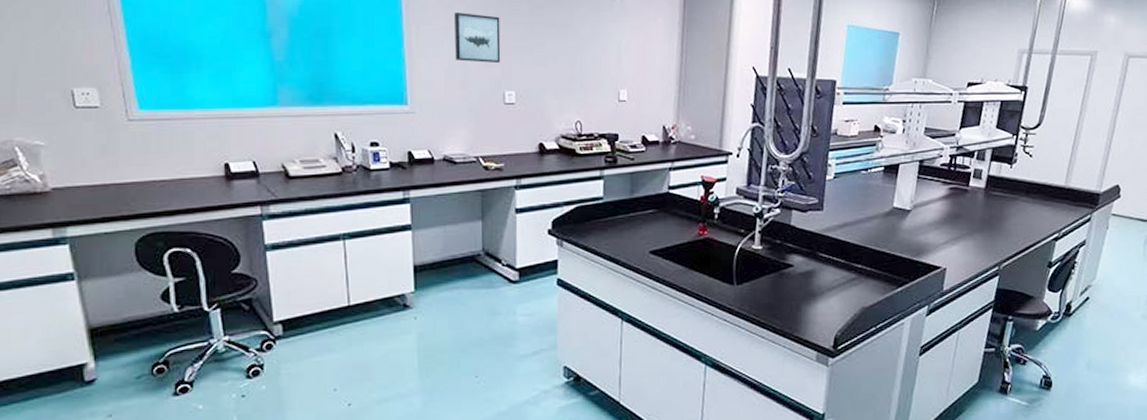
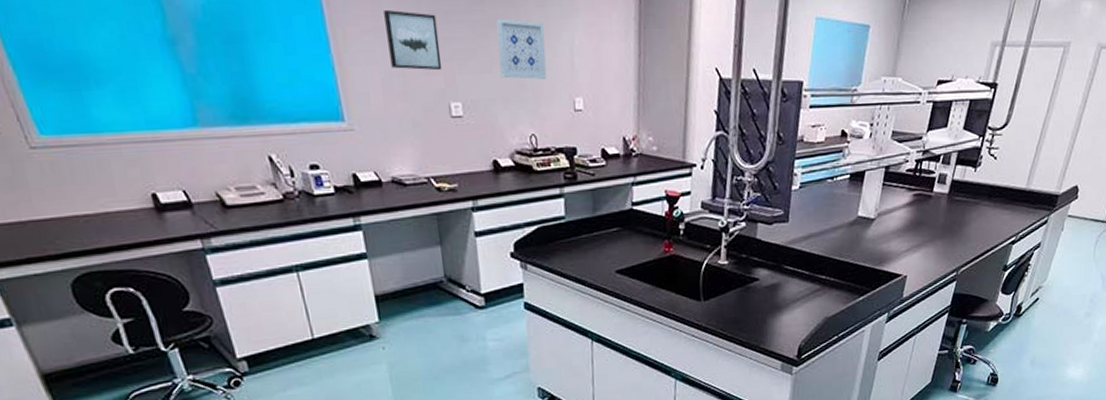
wall art: none [553,21,596,73] -> present [496,18,547,80]

